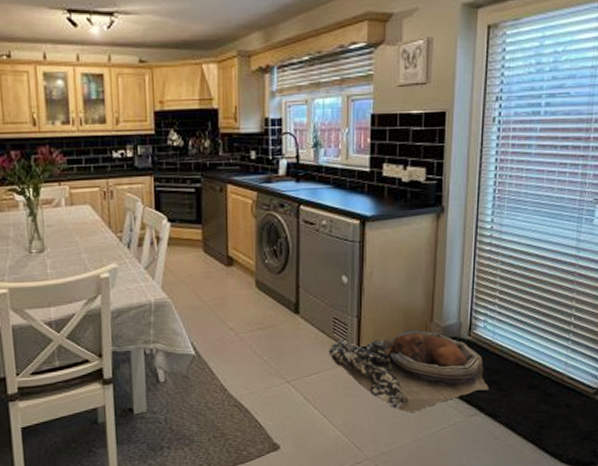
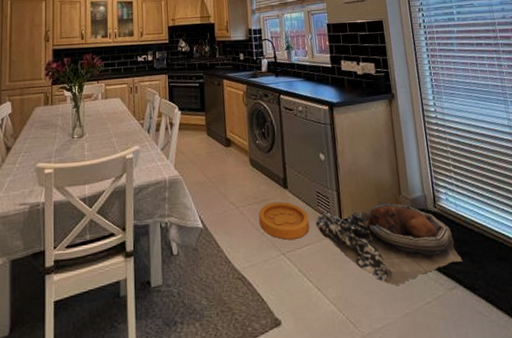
pet bowl: none [263,328,322,368] -> present [259,201,310,240]

